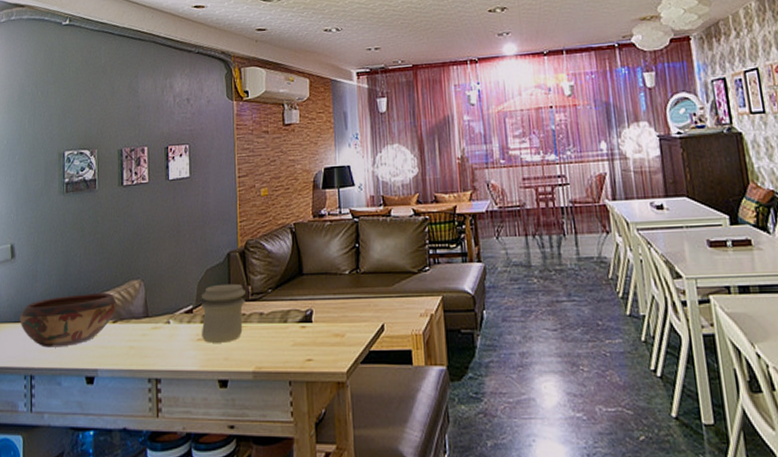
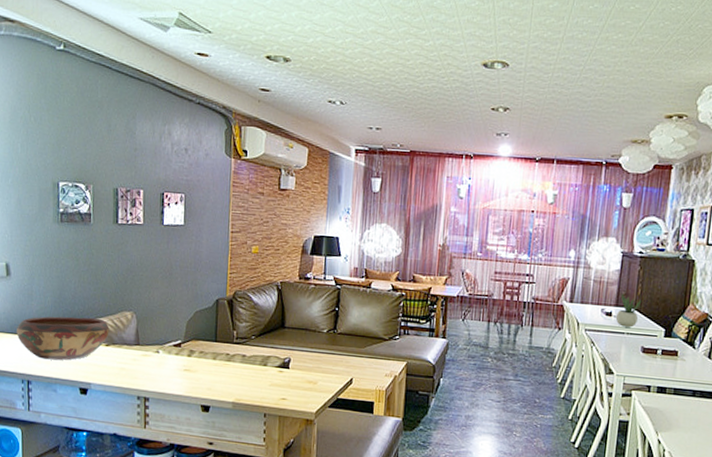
jar: present [201,283,245,343] -> none [188,325,231,376]
potted plant: none [668,181,695,220] -> present [615,293,642,328]

